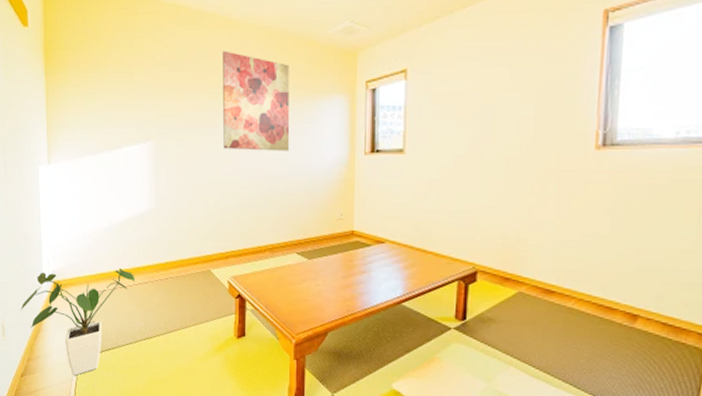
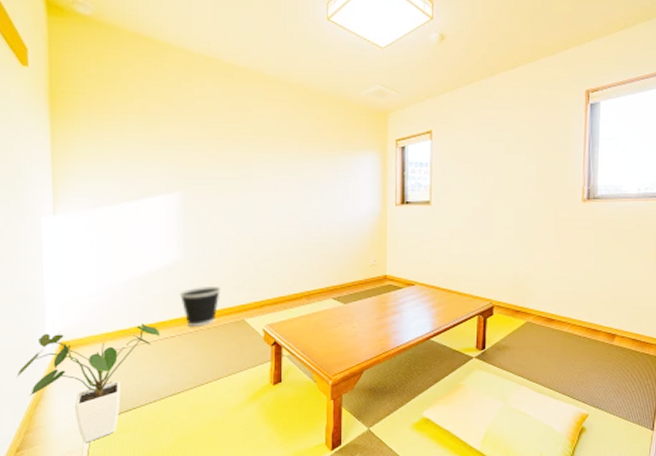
wastebasket: none [151,234,190,275] -> present [179,285,222,328]
wall art: present [222,50,289,152] -> none [255,104,324,203]

